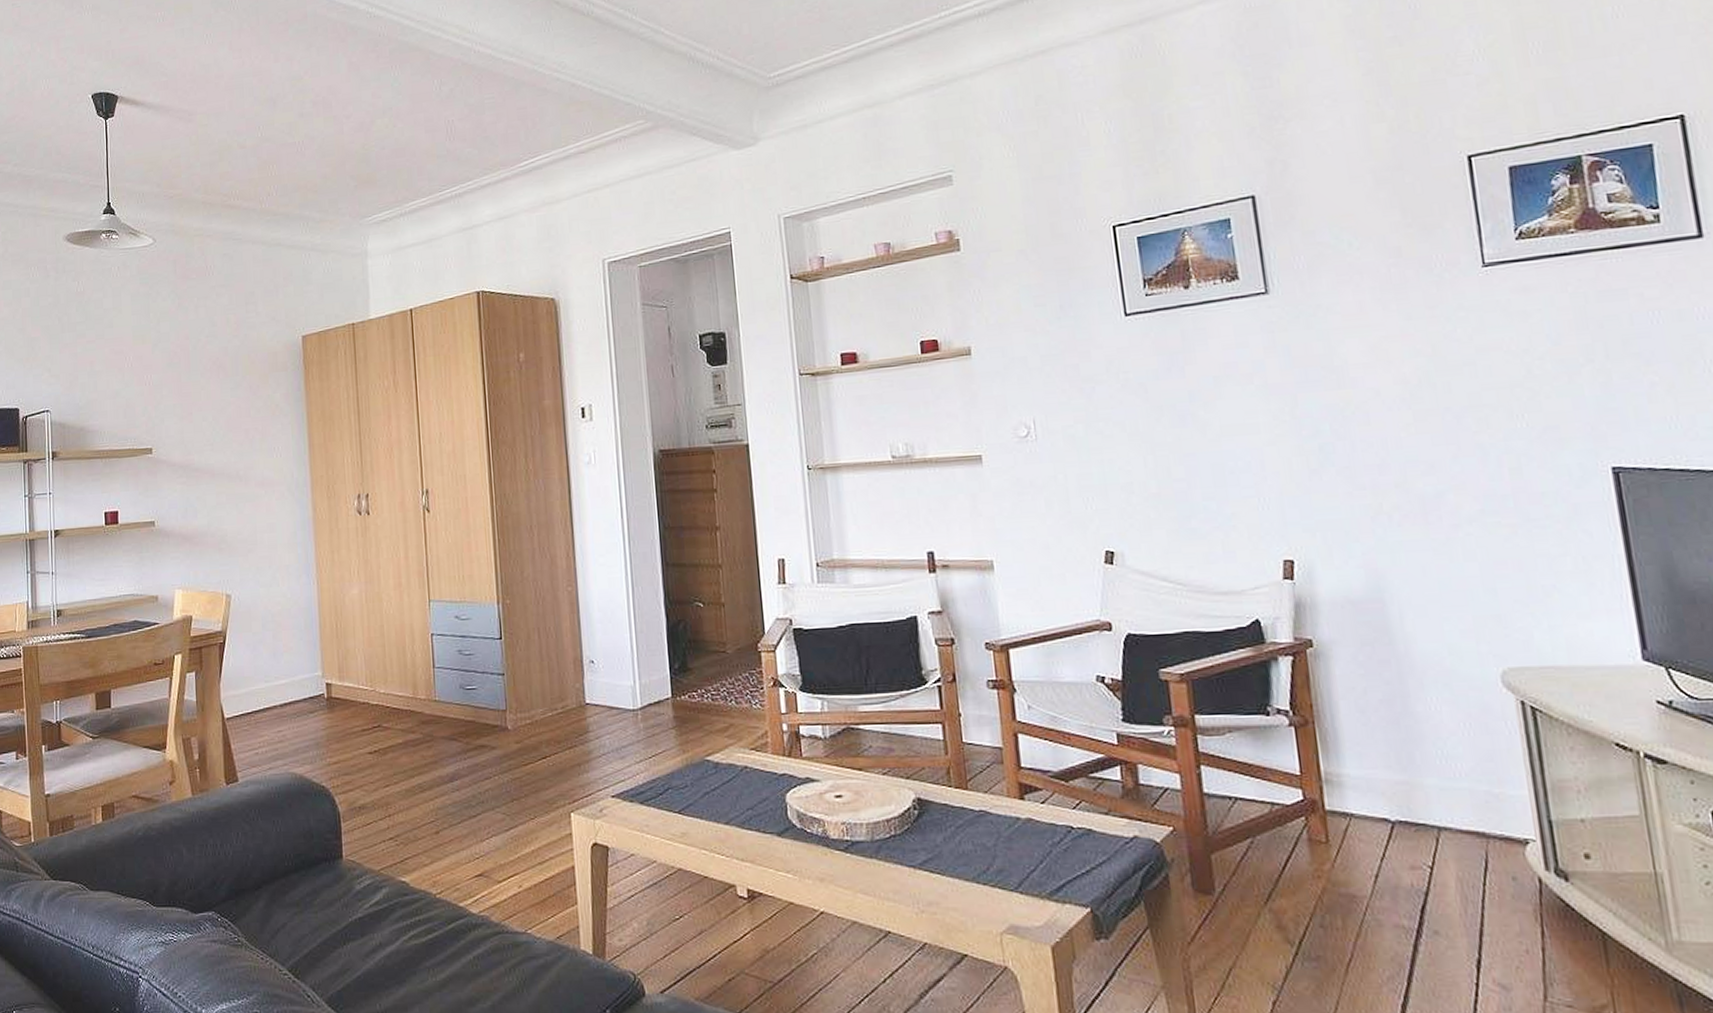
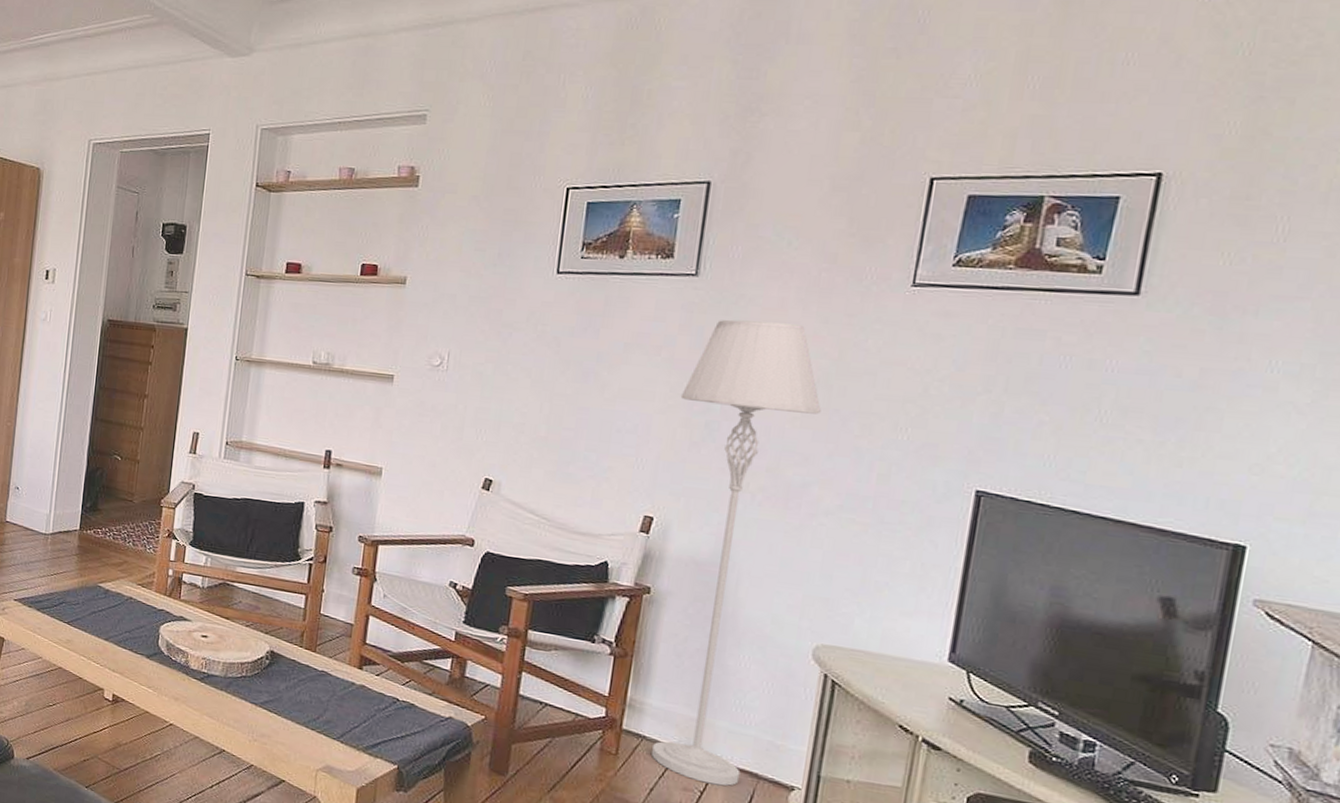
floor lamp: none [1285,326,1468,856] -> present [652,319,821,786]

